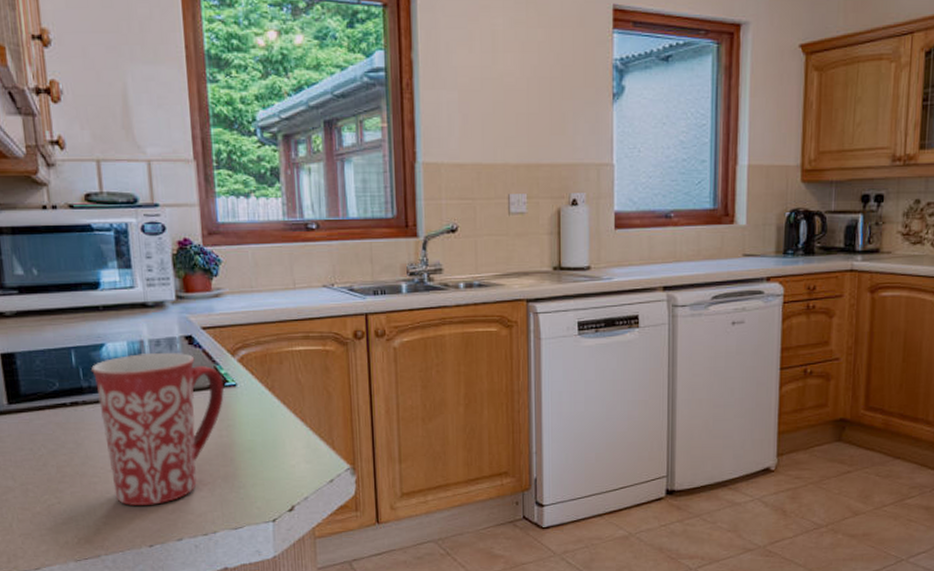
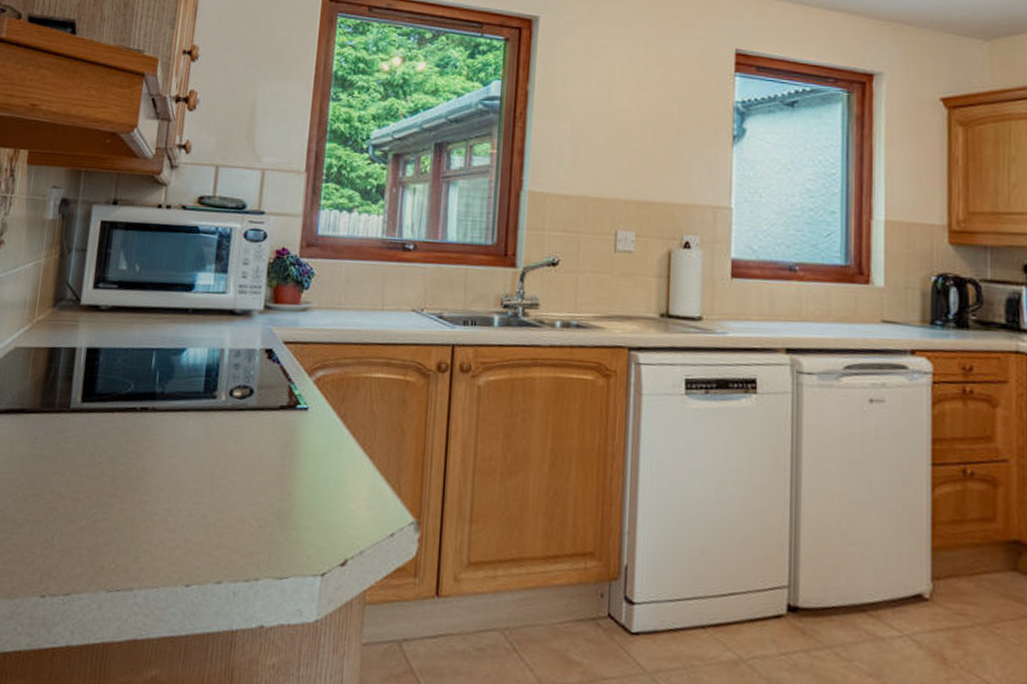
mug: present [91,352,225,505] -> none [163,363,295,536]

